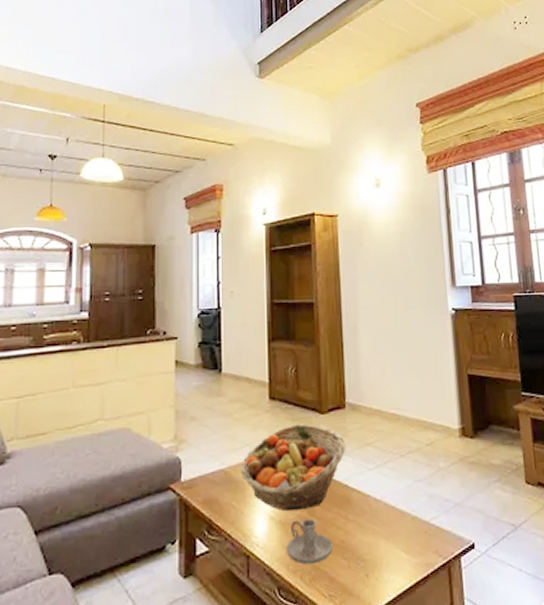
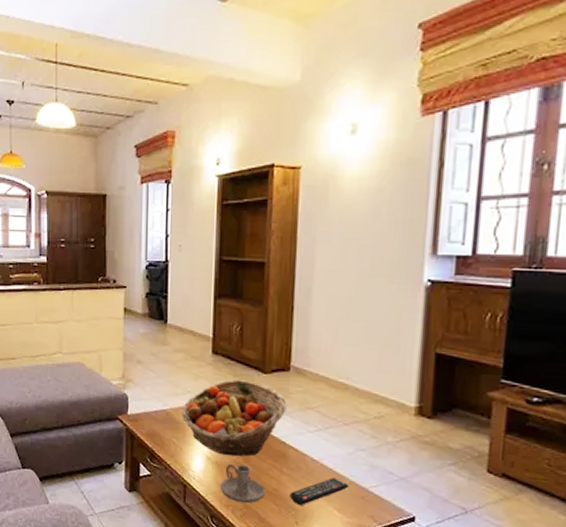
remote control: none [357,516,412,554] -> present [290,478,349,505]

